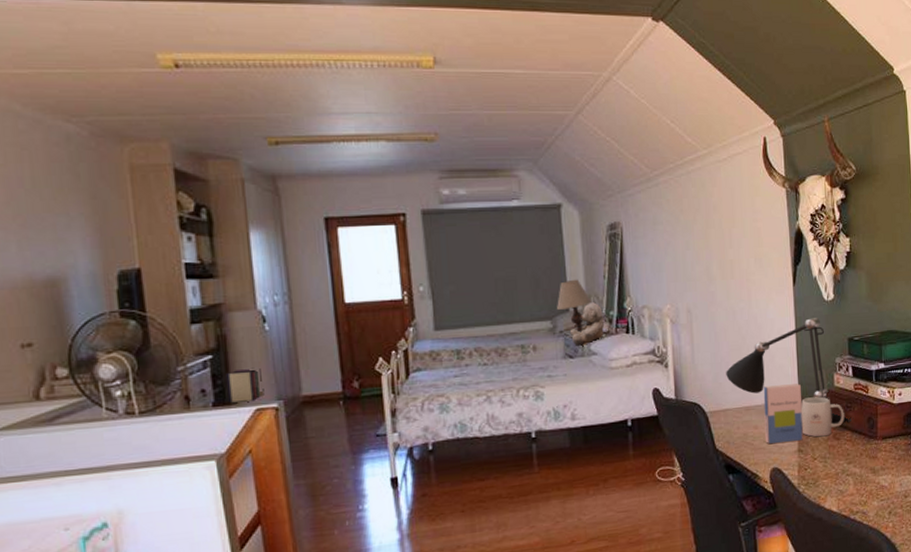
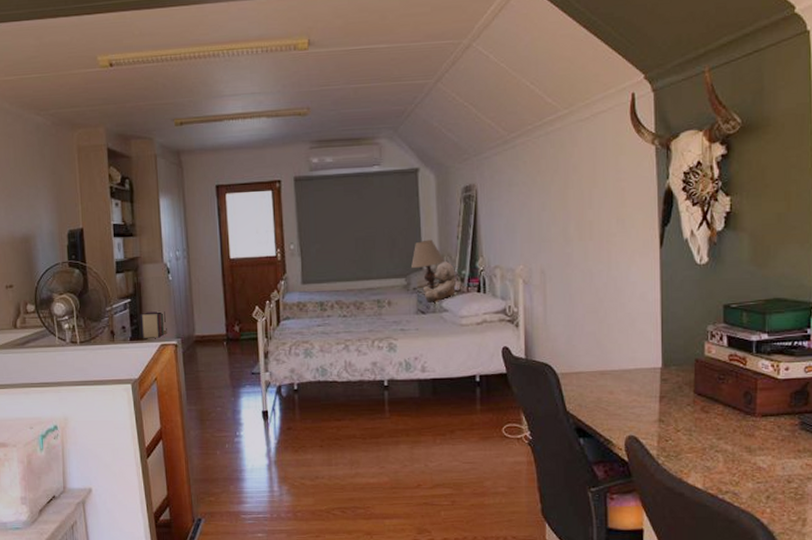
desk lamp: present [726,318,854,425] -> none [580,282,727,396]
book: present [763,384,803,444] -> none [621,351,665,410]
mug: present [800,396,845,437] -> none [663,366,716,408]

